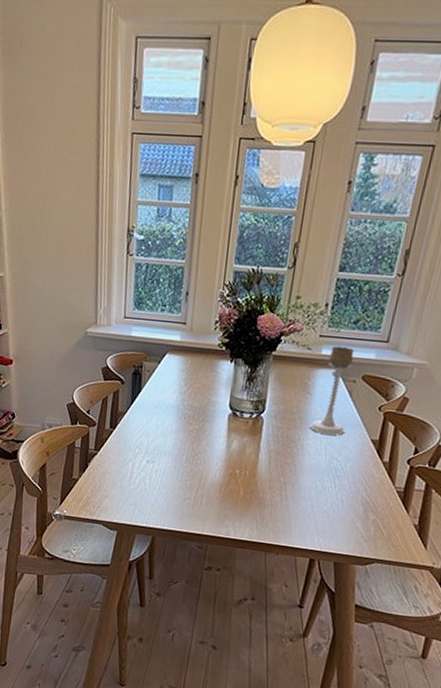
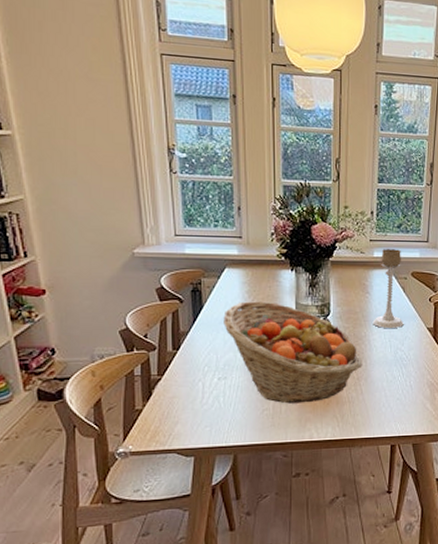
fruit basket: none [158,389,292,500] -> present [223,301,362,404]

